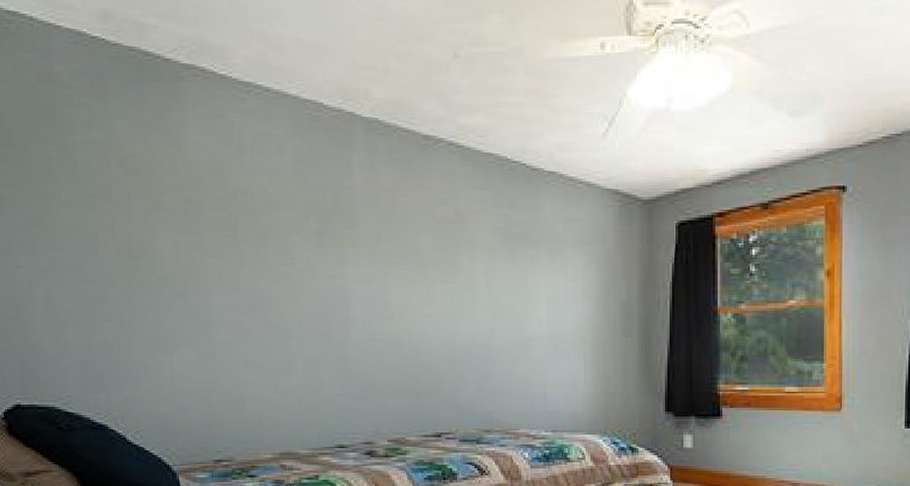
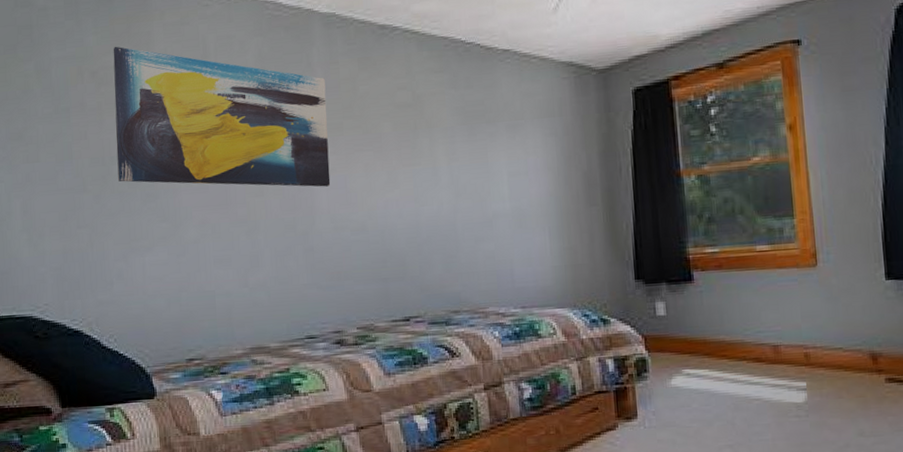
wall art: none [142,134,367,298] -> present [113,46,331,187]

